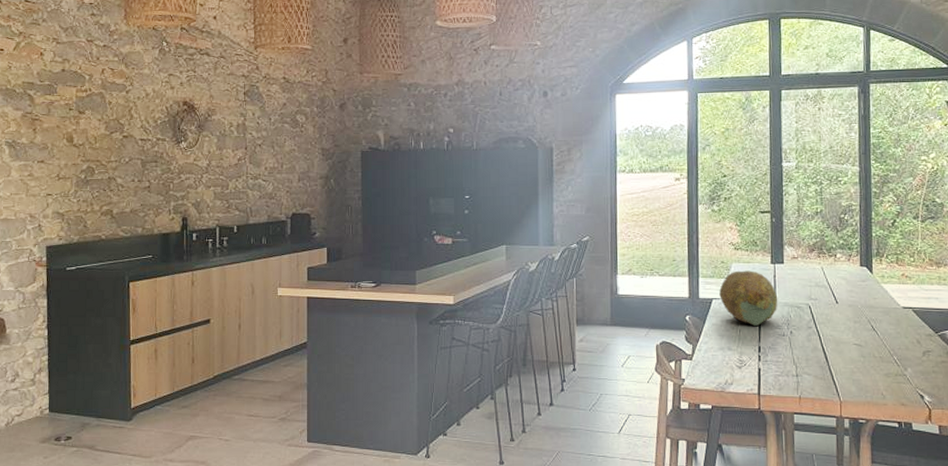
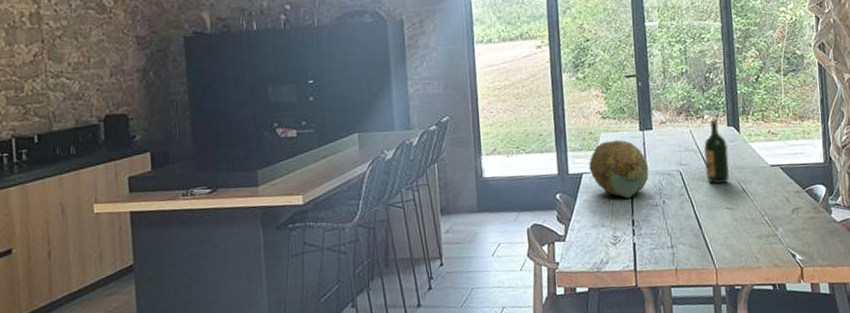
wine bottle: none [834,258,860,321] -> present [704,119,729,184]

